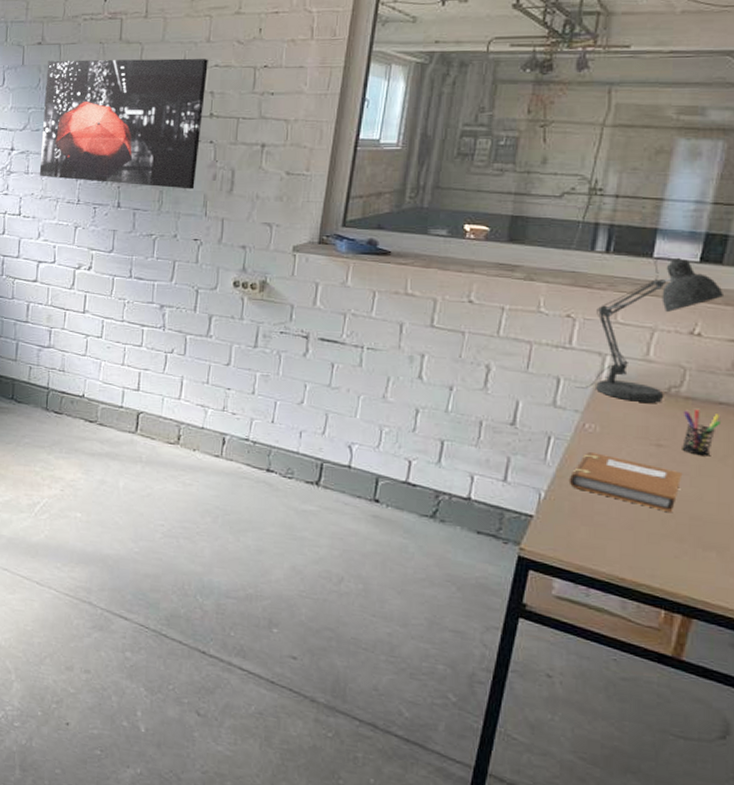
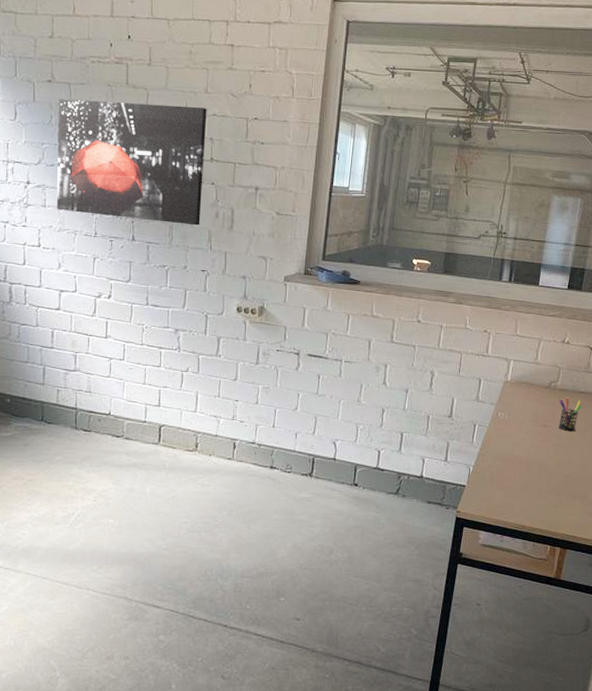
notebook: present [568,452,683,512] -> none [488,434,559,474]
desk lamp: present [575,256,723,403] -> none [491,285,582,394]

